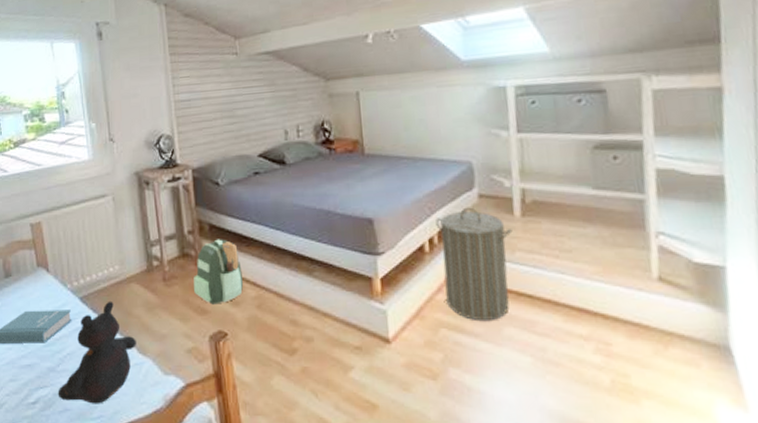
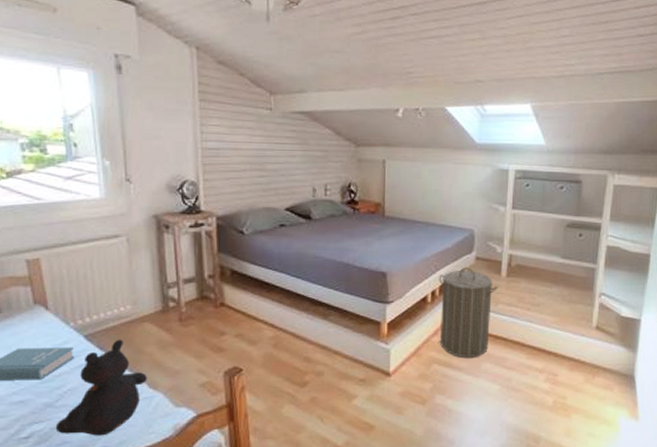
backpack: present [194,239,243,305] -> none [211,284,261,344]

